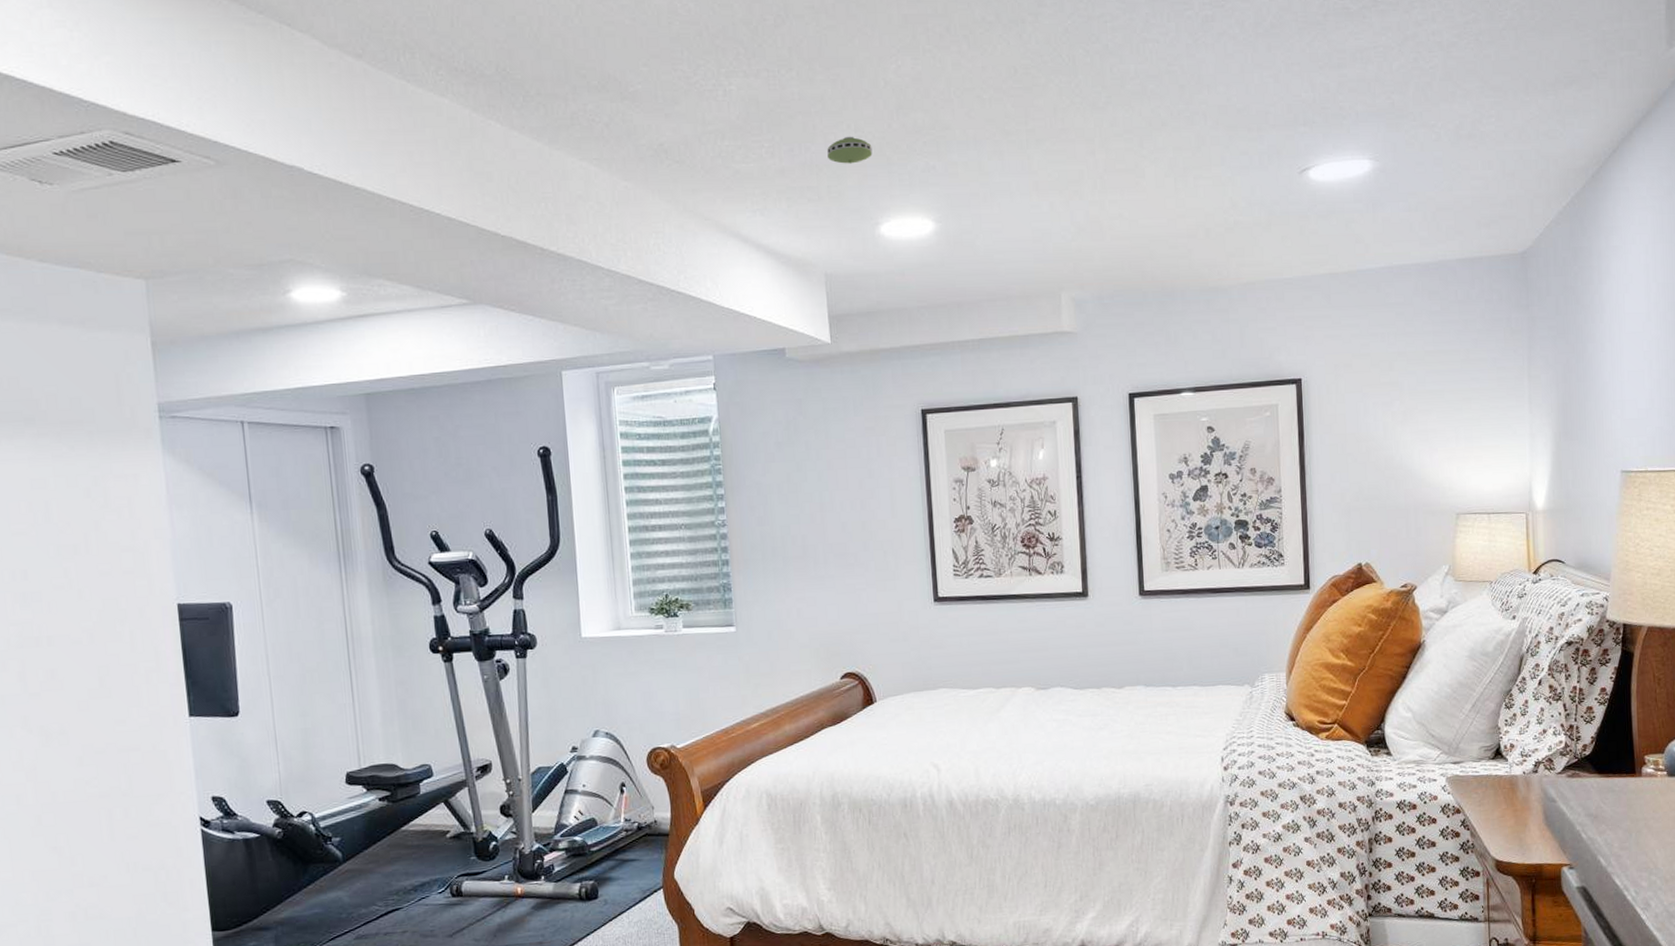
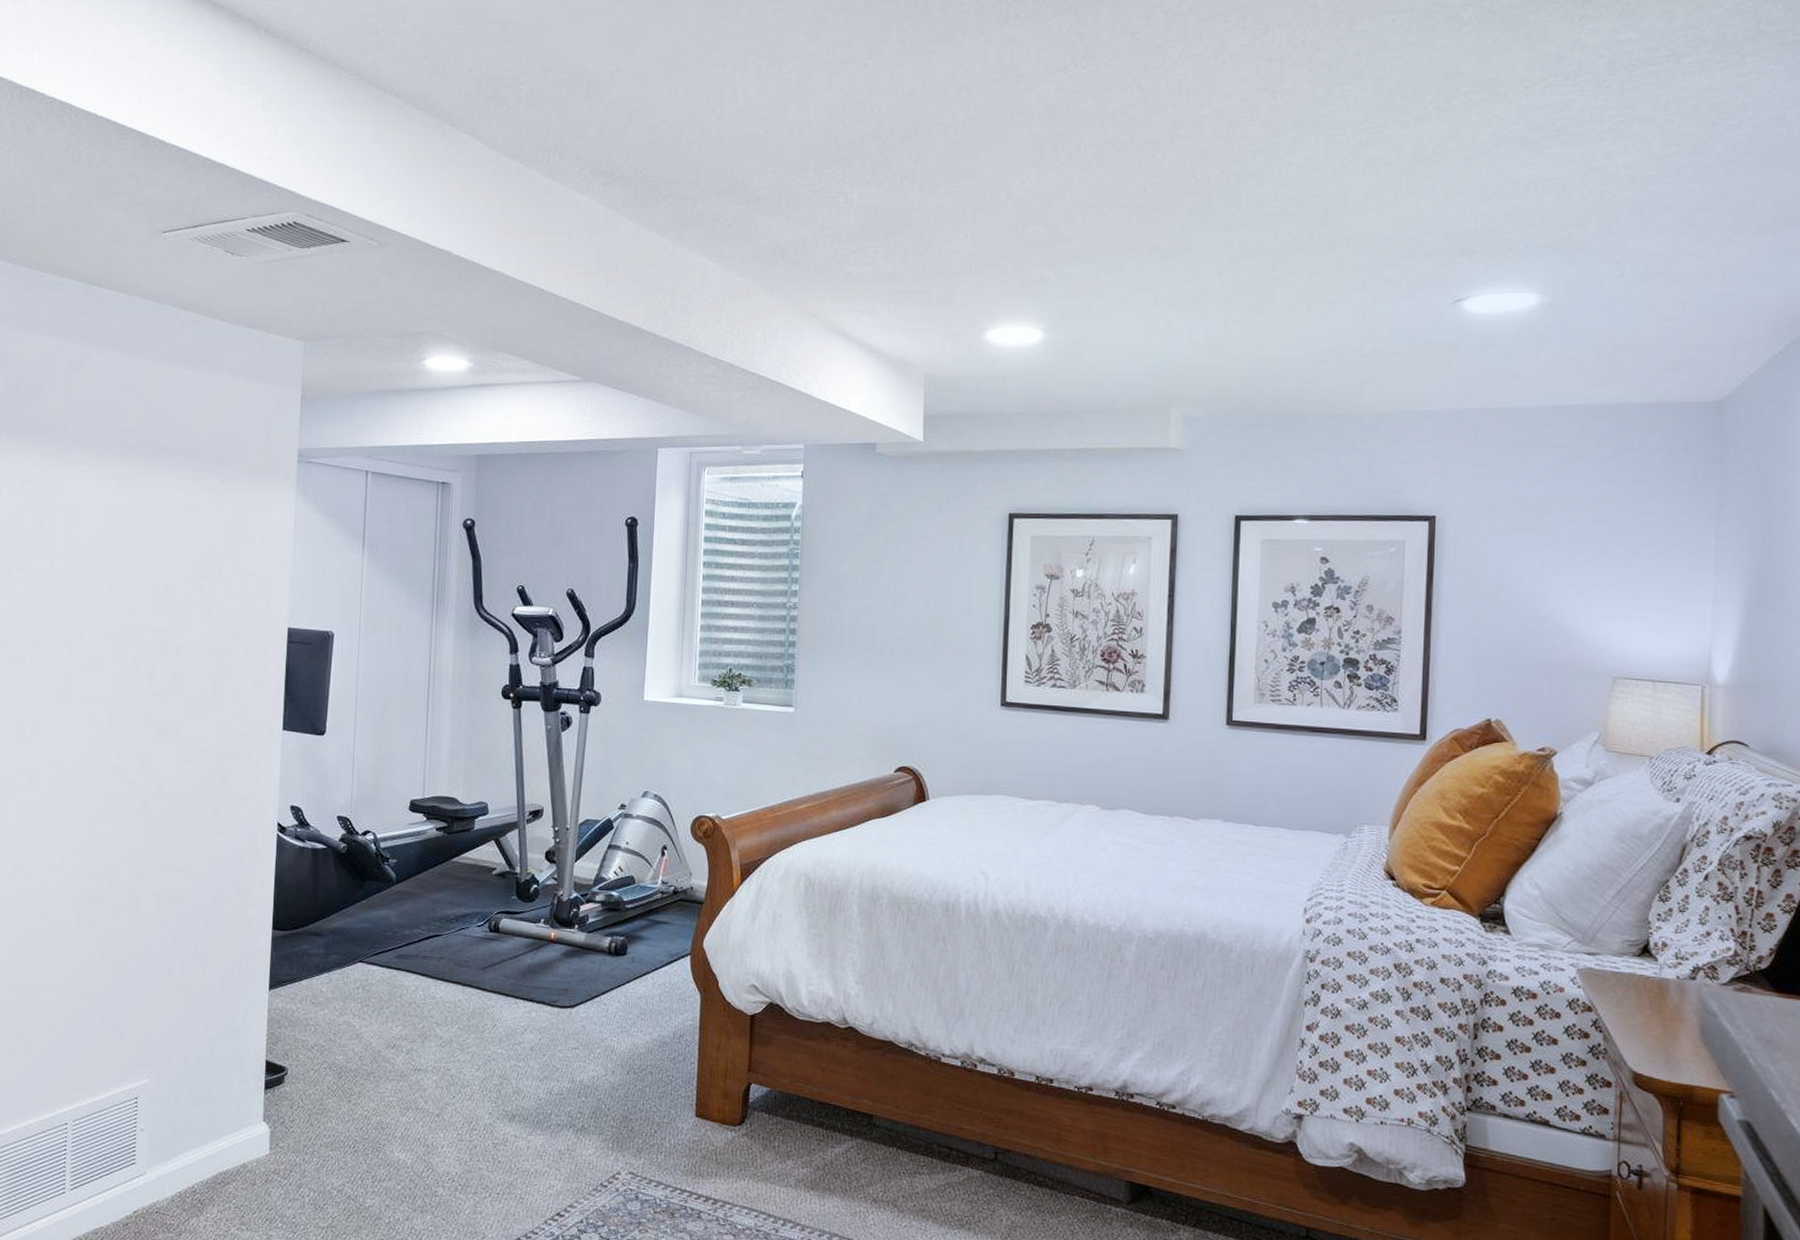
smoke detector: present [827,136,873,164] -> none [941,245,987,272]

